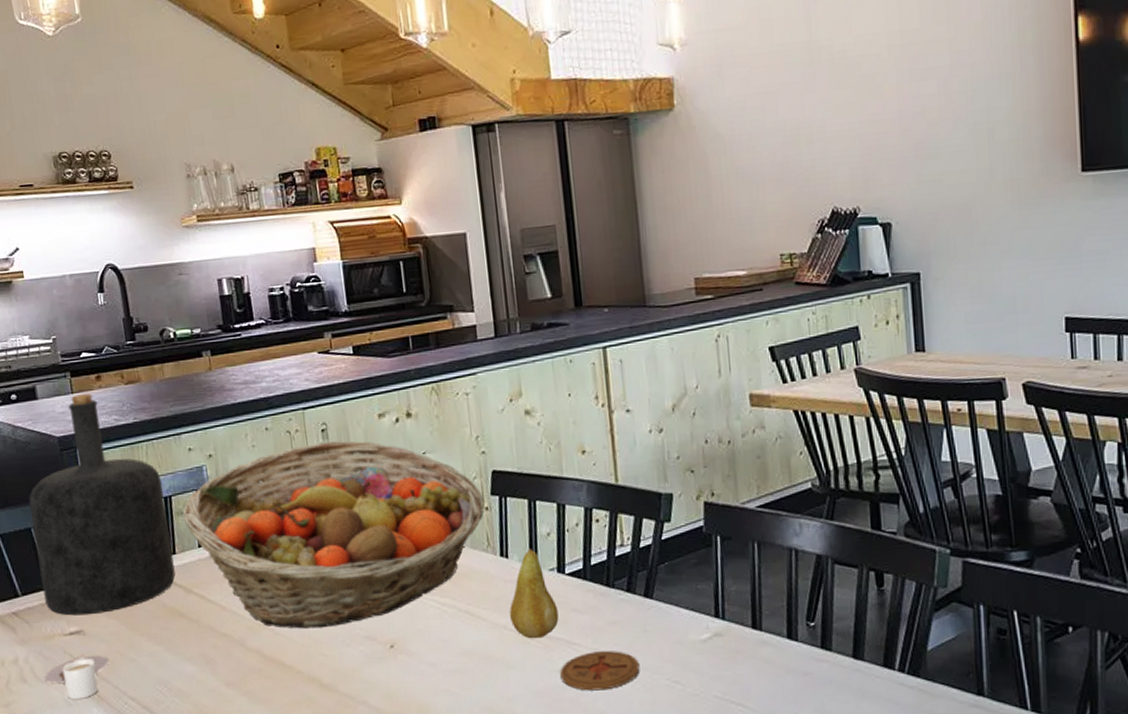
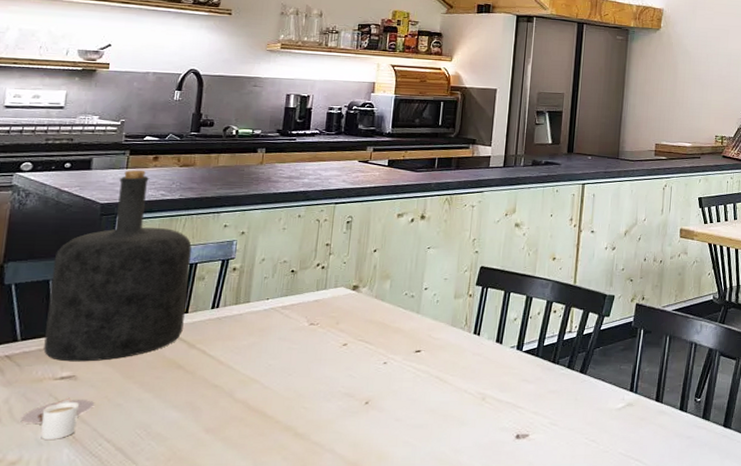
fruit basket: present [182,441,484,629] -> none [203,231,470,384]
fruit: present [509,548,559,639] -> none [471,329,511,402]
coaster: present [560,651,640,691] -> none [503,414,567,446]

